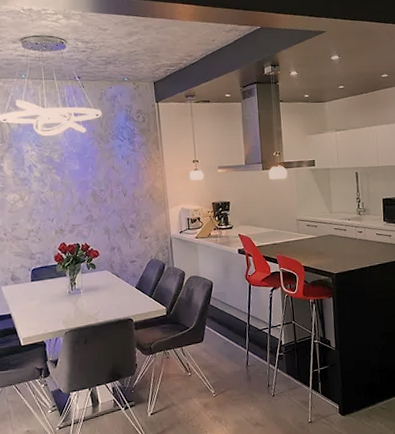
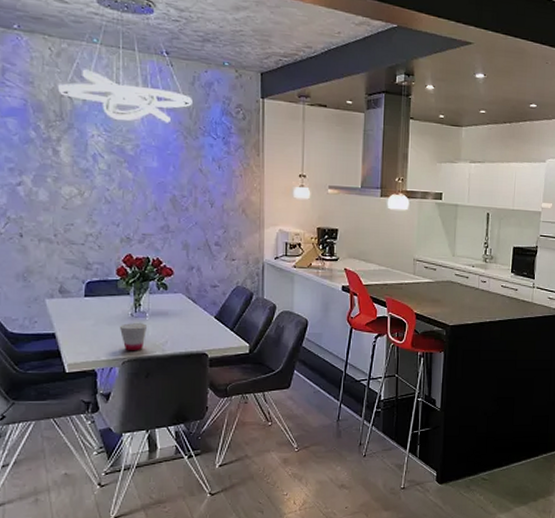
cup: none [61,298,83,323] -> present [120,323,148,351]

